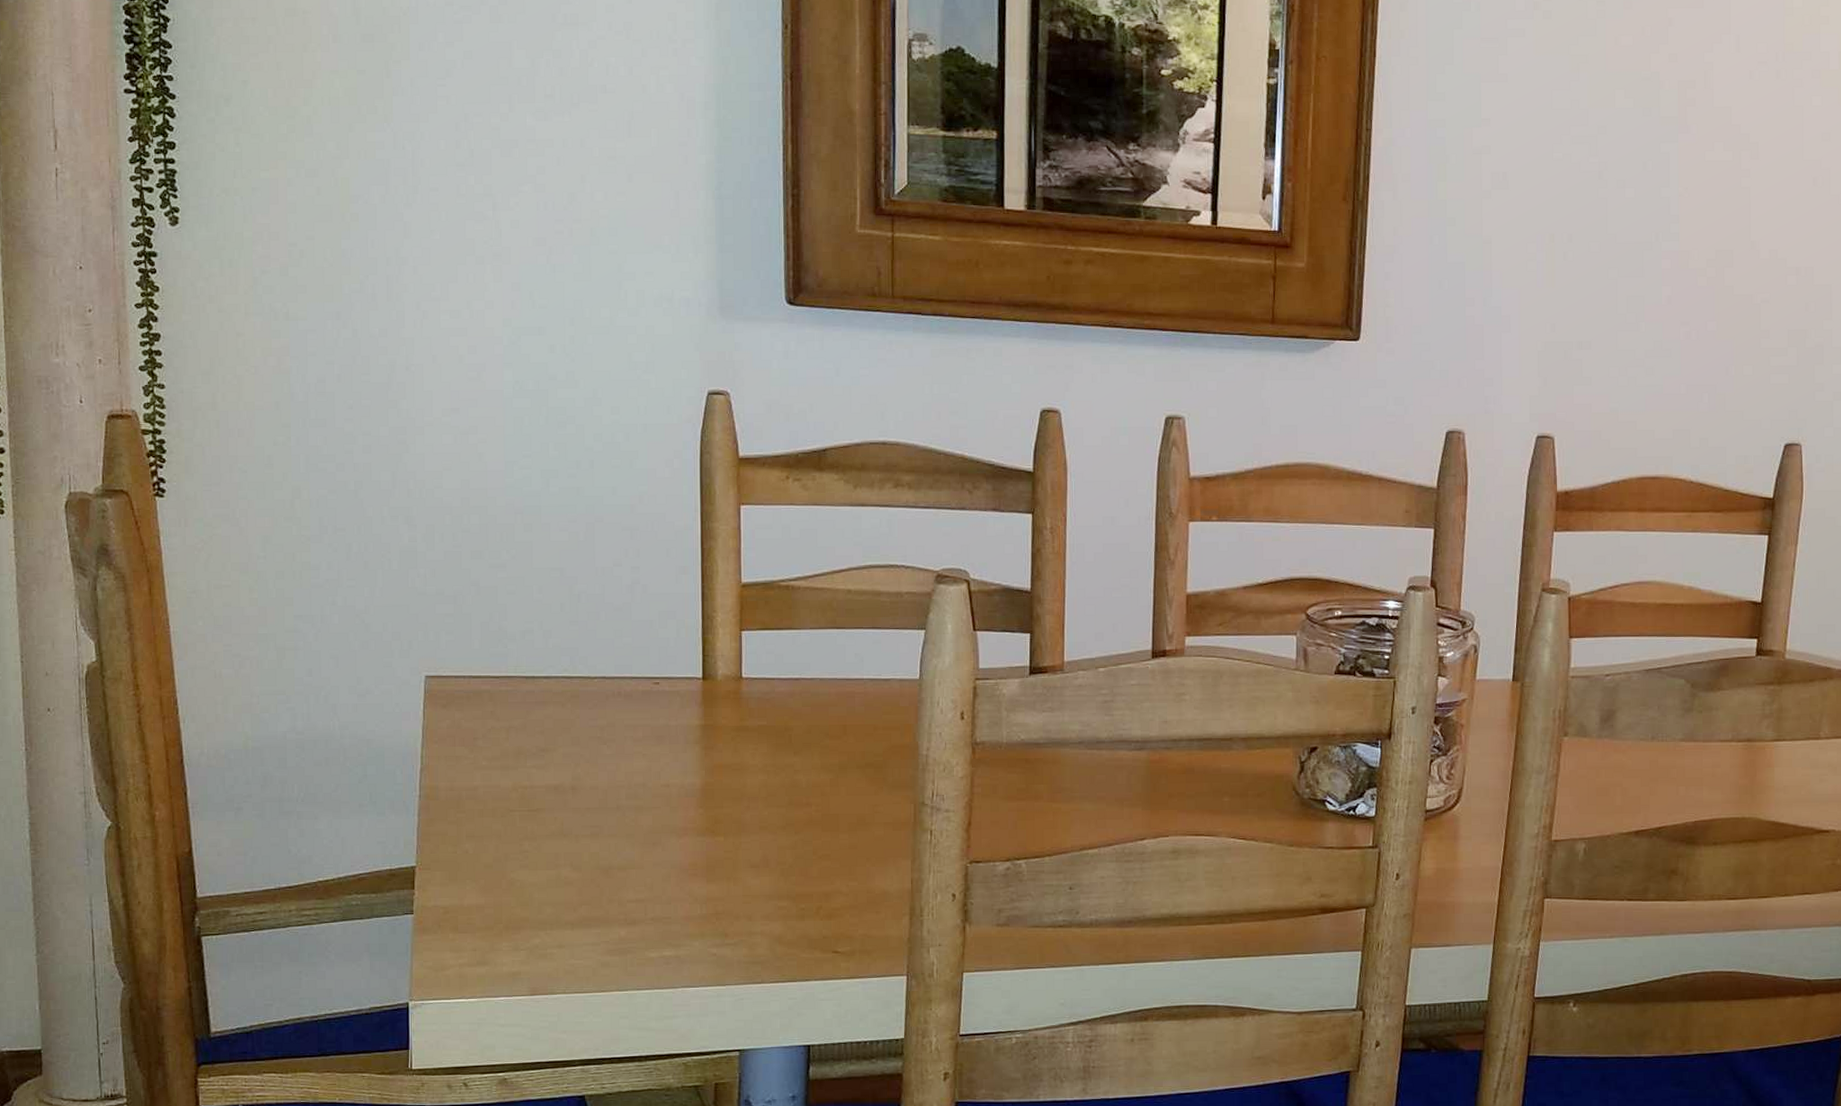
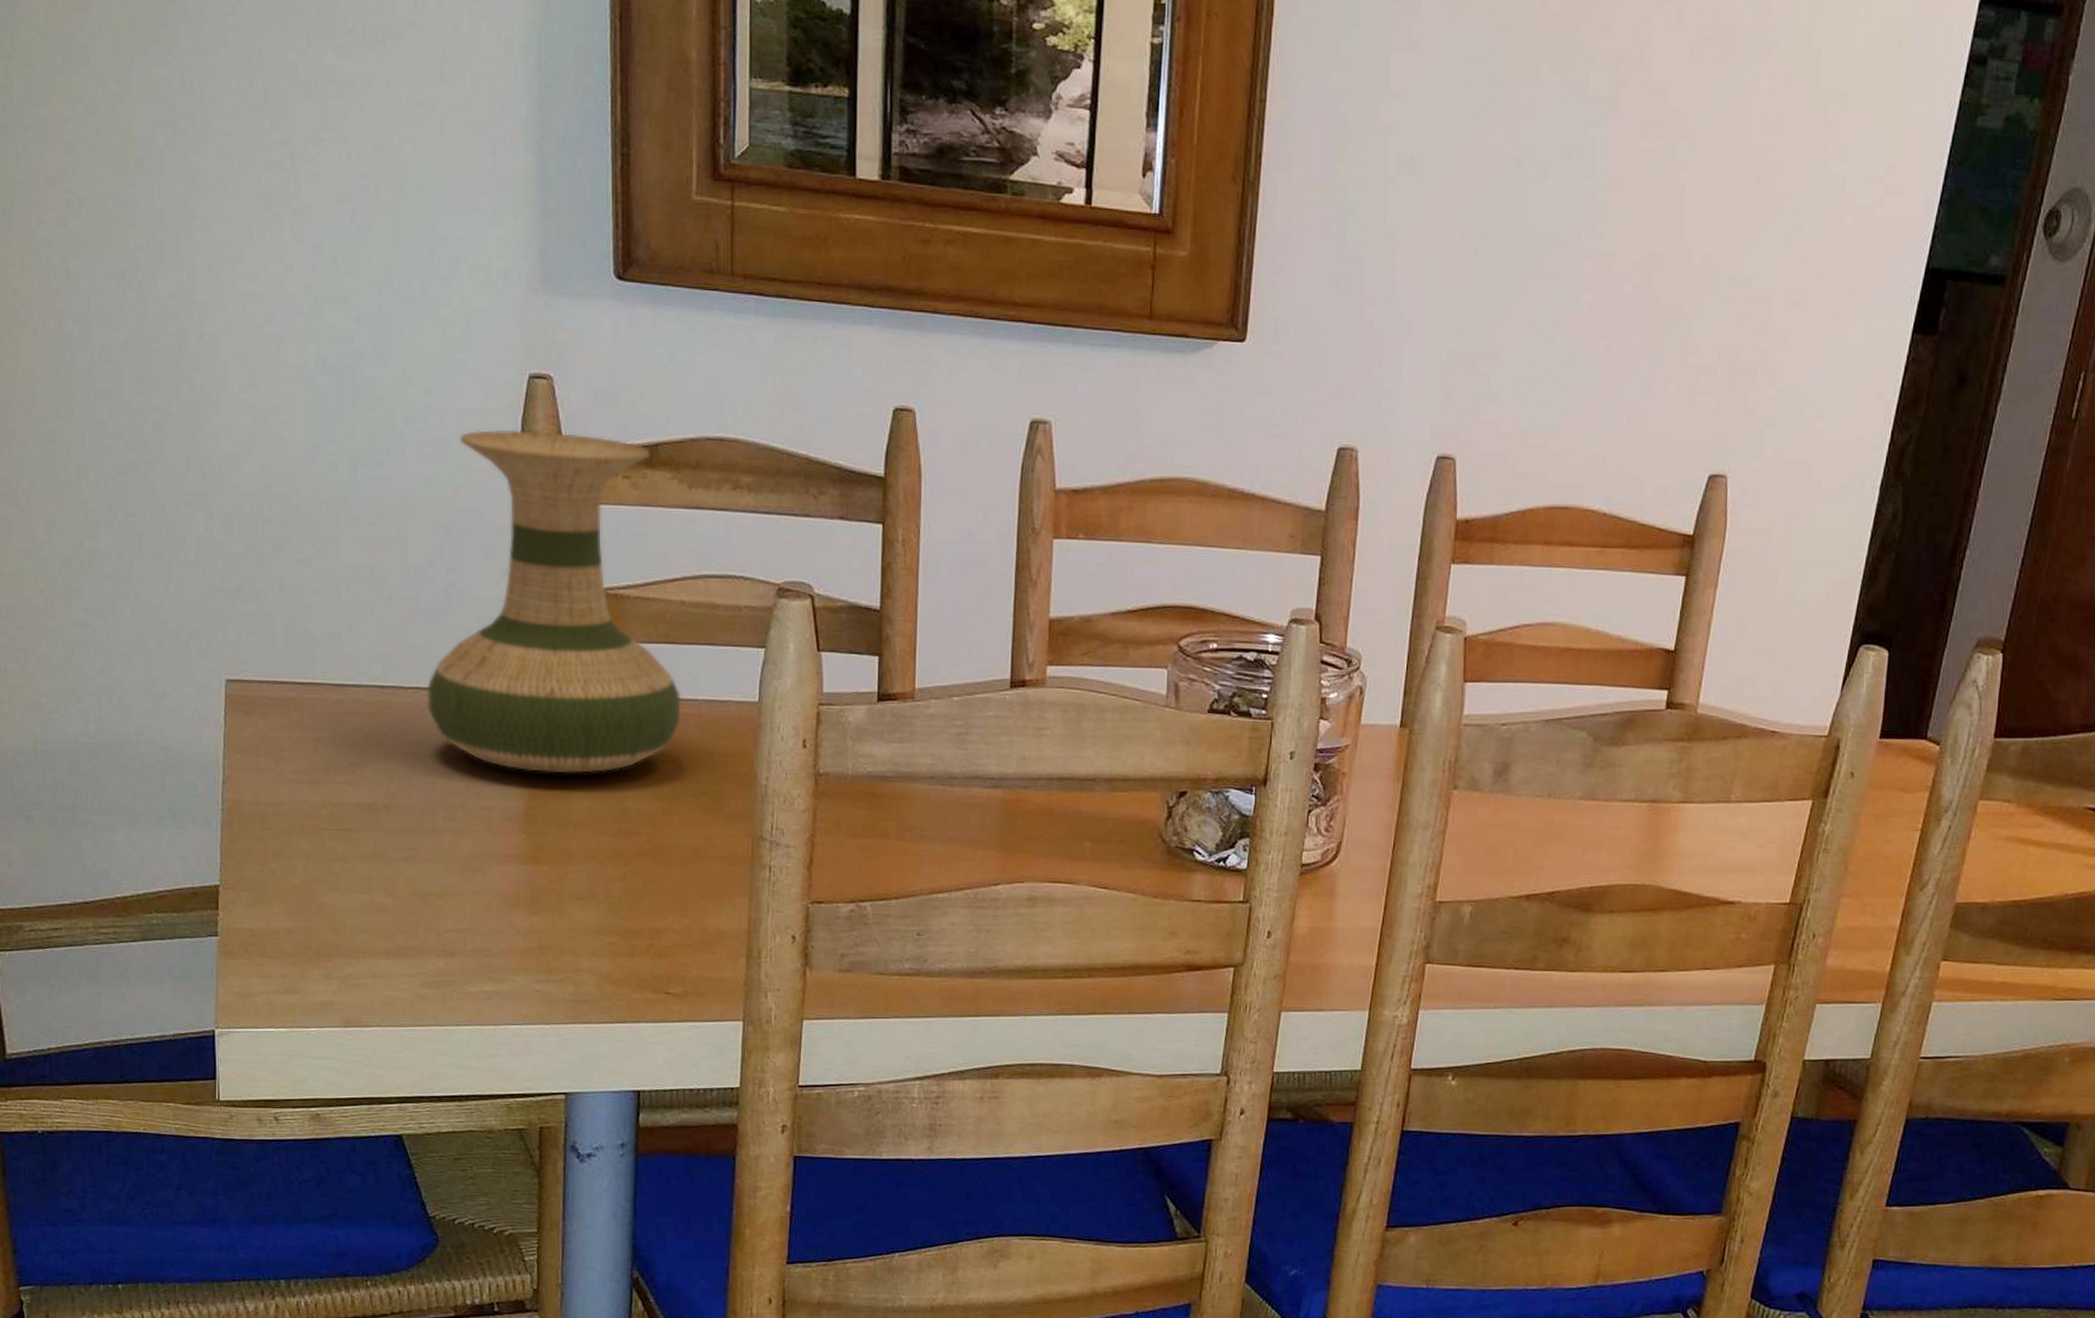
vase: none [611,441,848,752] -> present [426,429,682,774]

